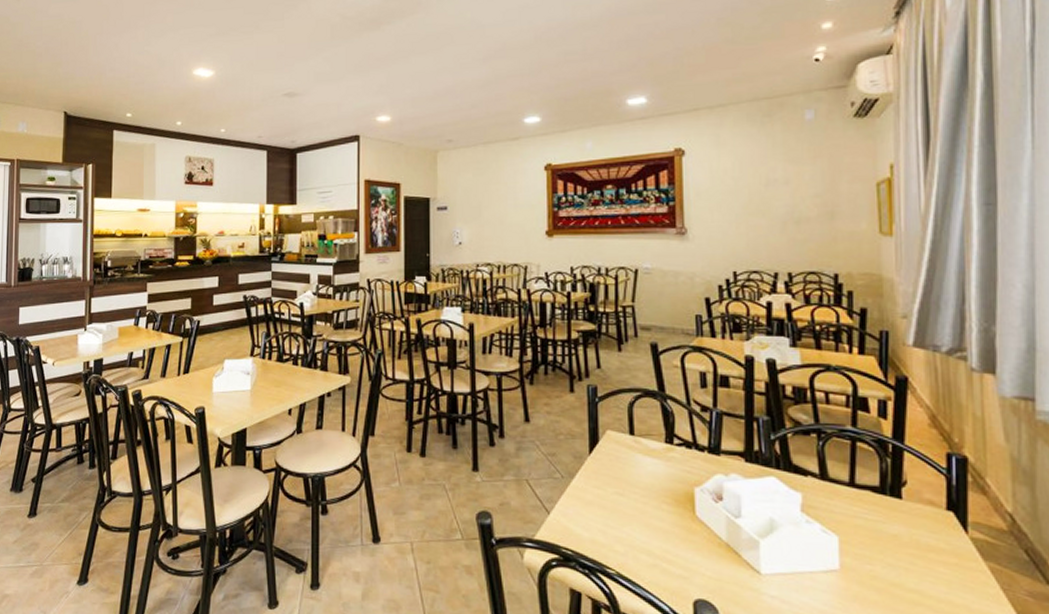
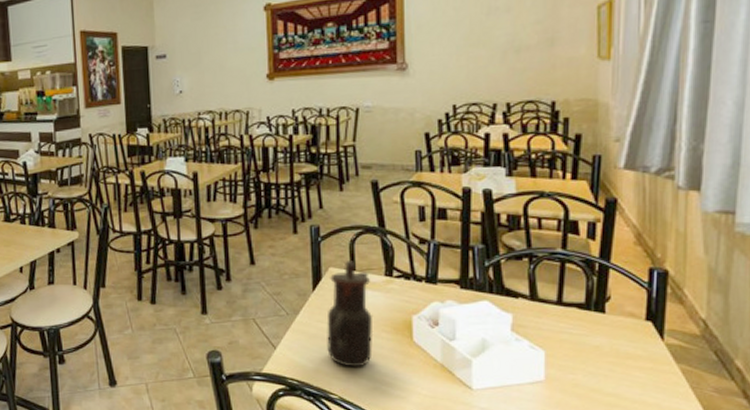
teapot: none [604,424,653,541] -> present [327,261,374,367]

